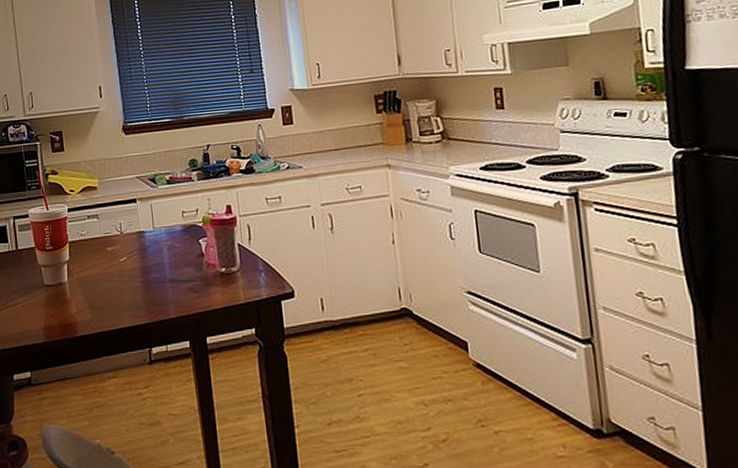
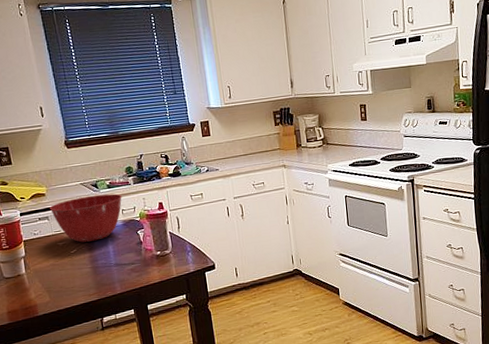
mixing bowl: none [100,191,183,249] -> present [49,193,122,243]

